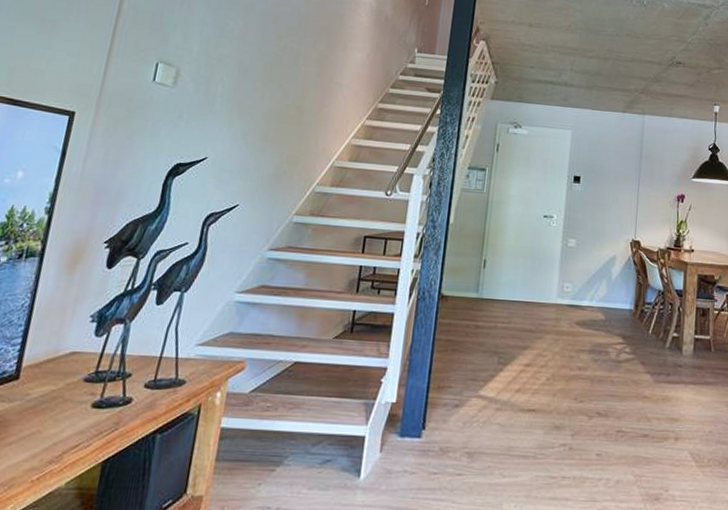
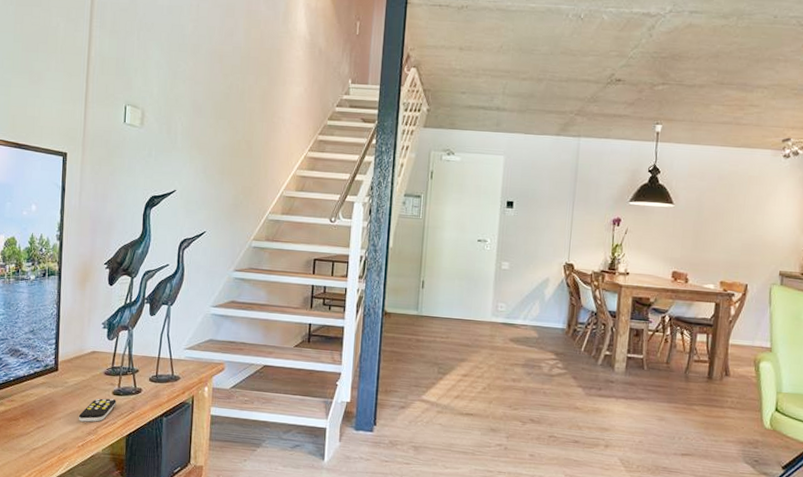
remote control: none [37,412,96,447] -> present [78,398,117,422]

